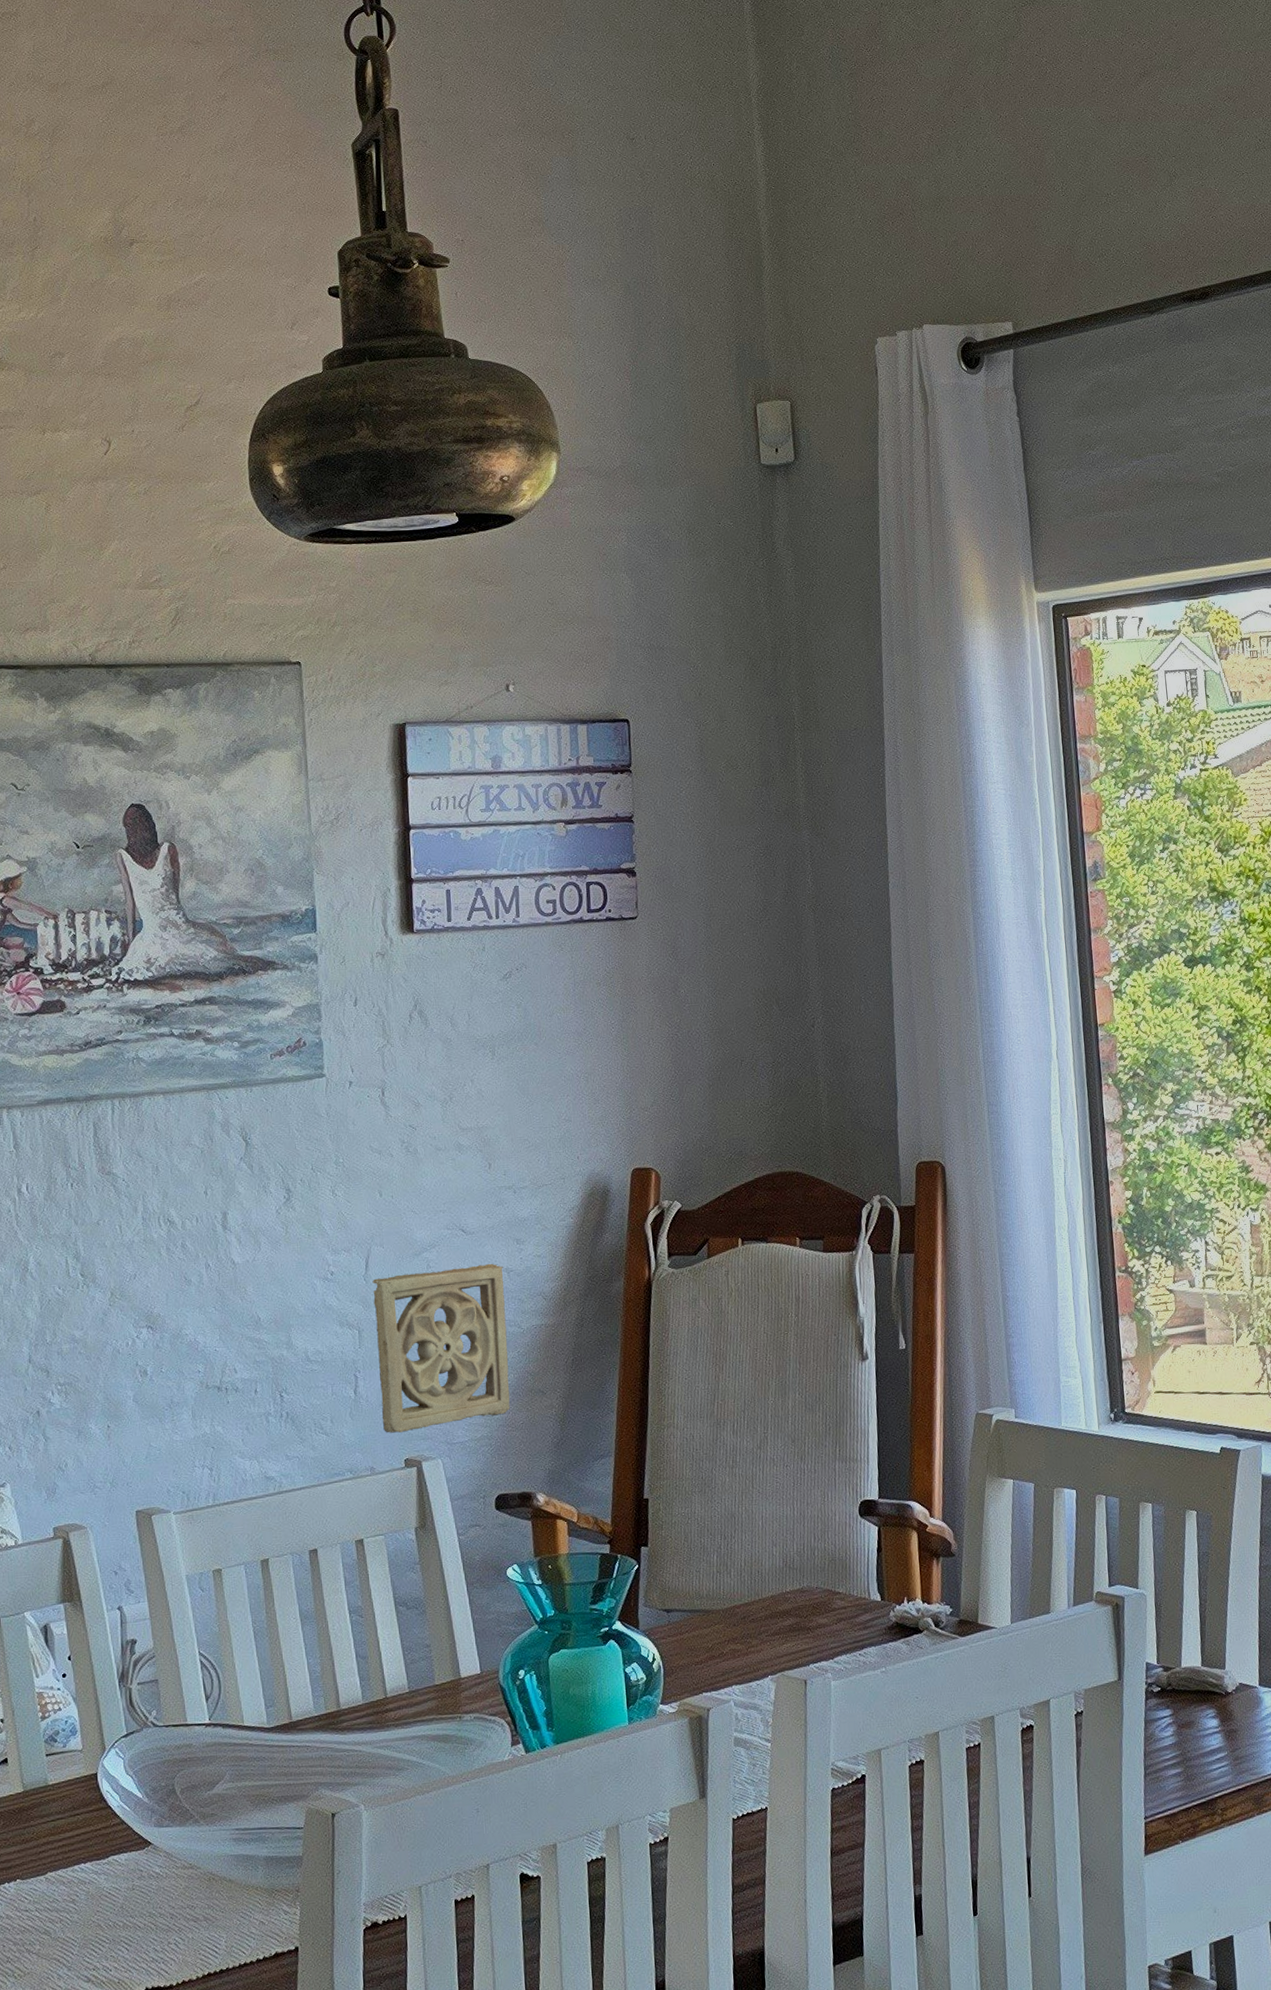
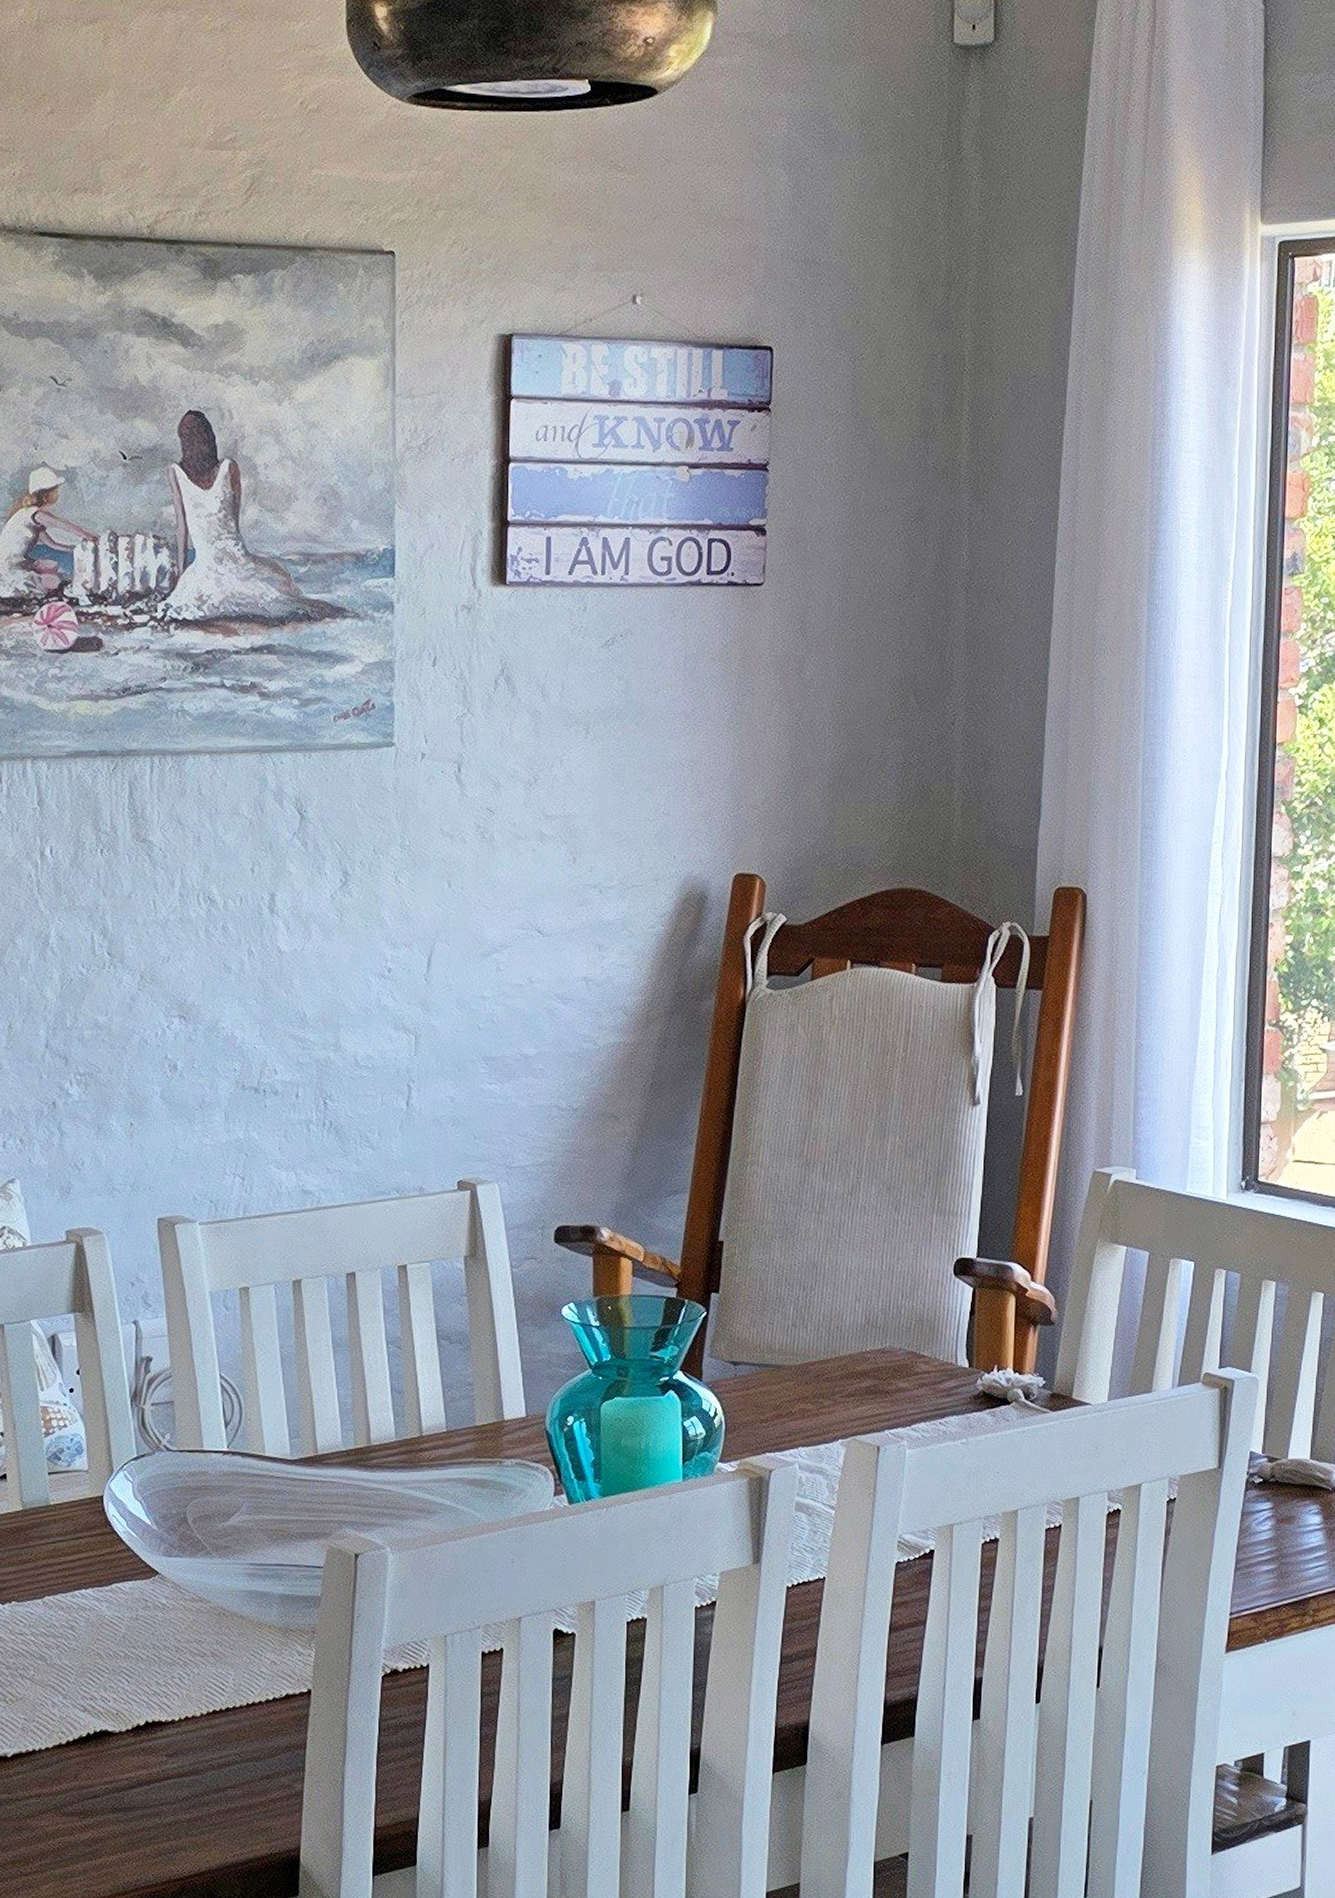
wall ornament: present [372,1263,510,1433] -> none [434,970,581,1152]

